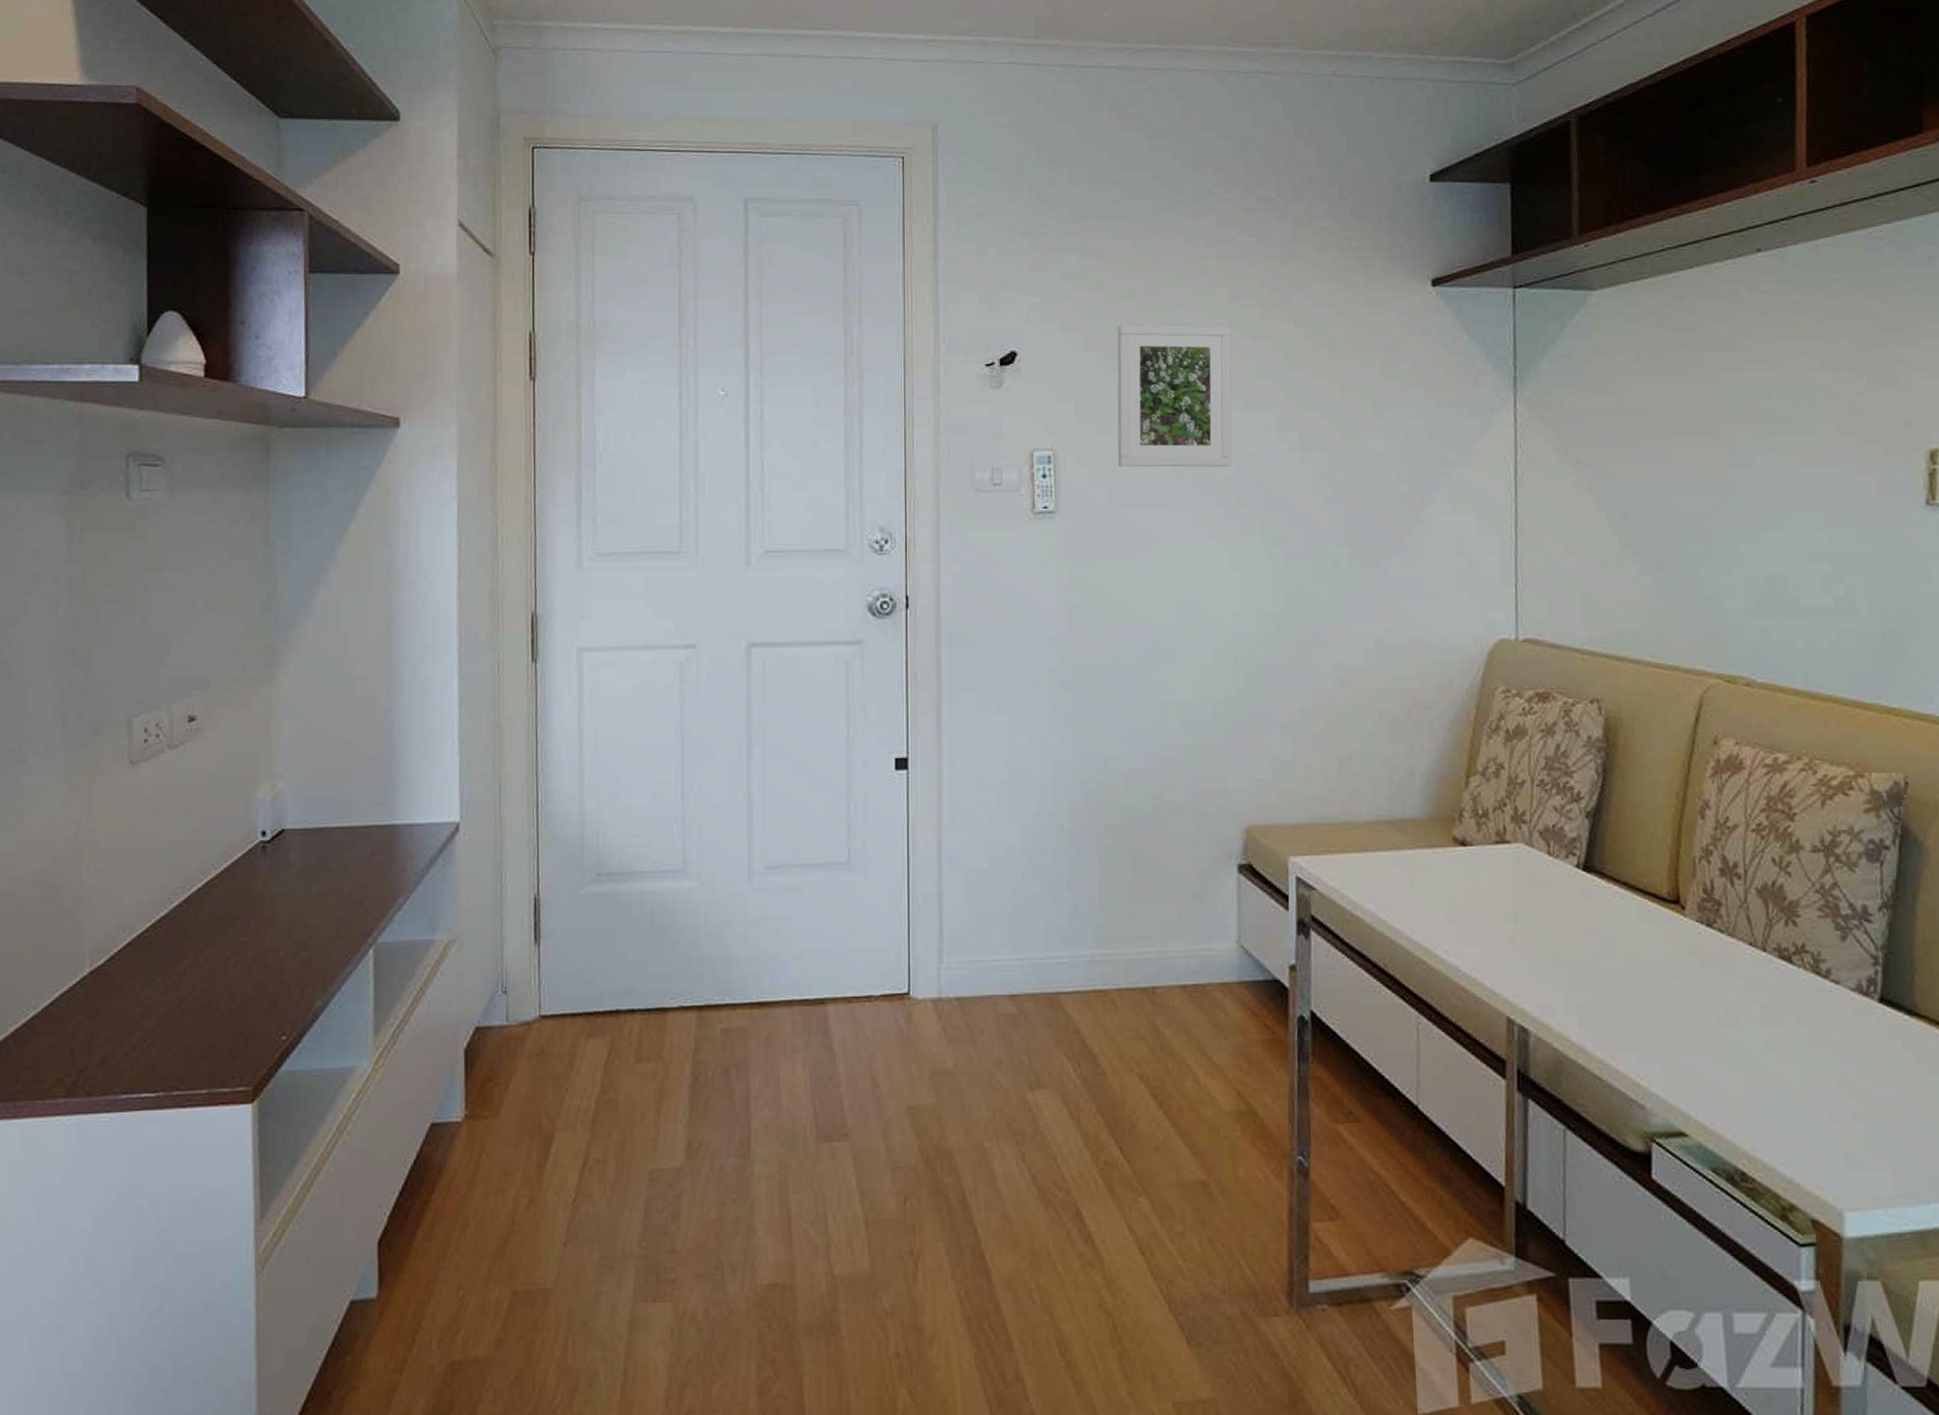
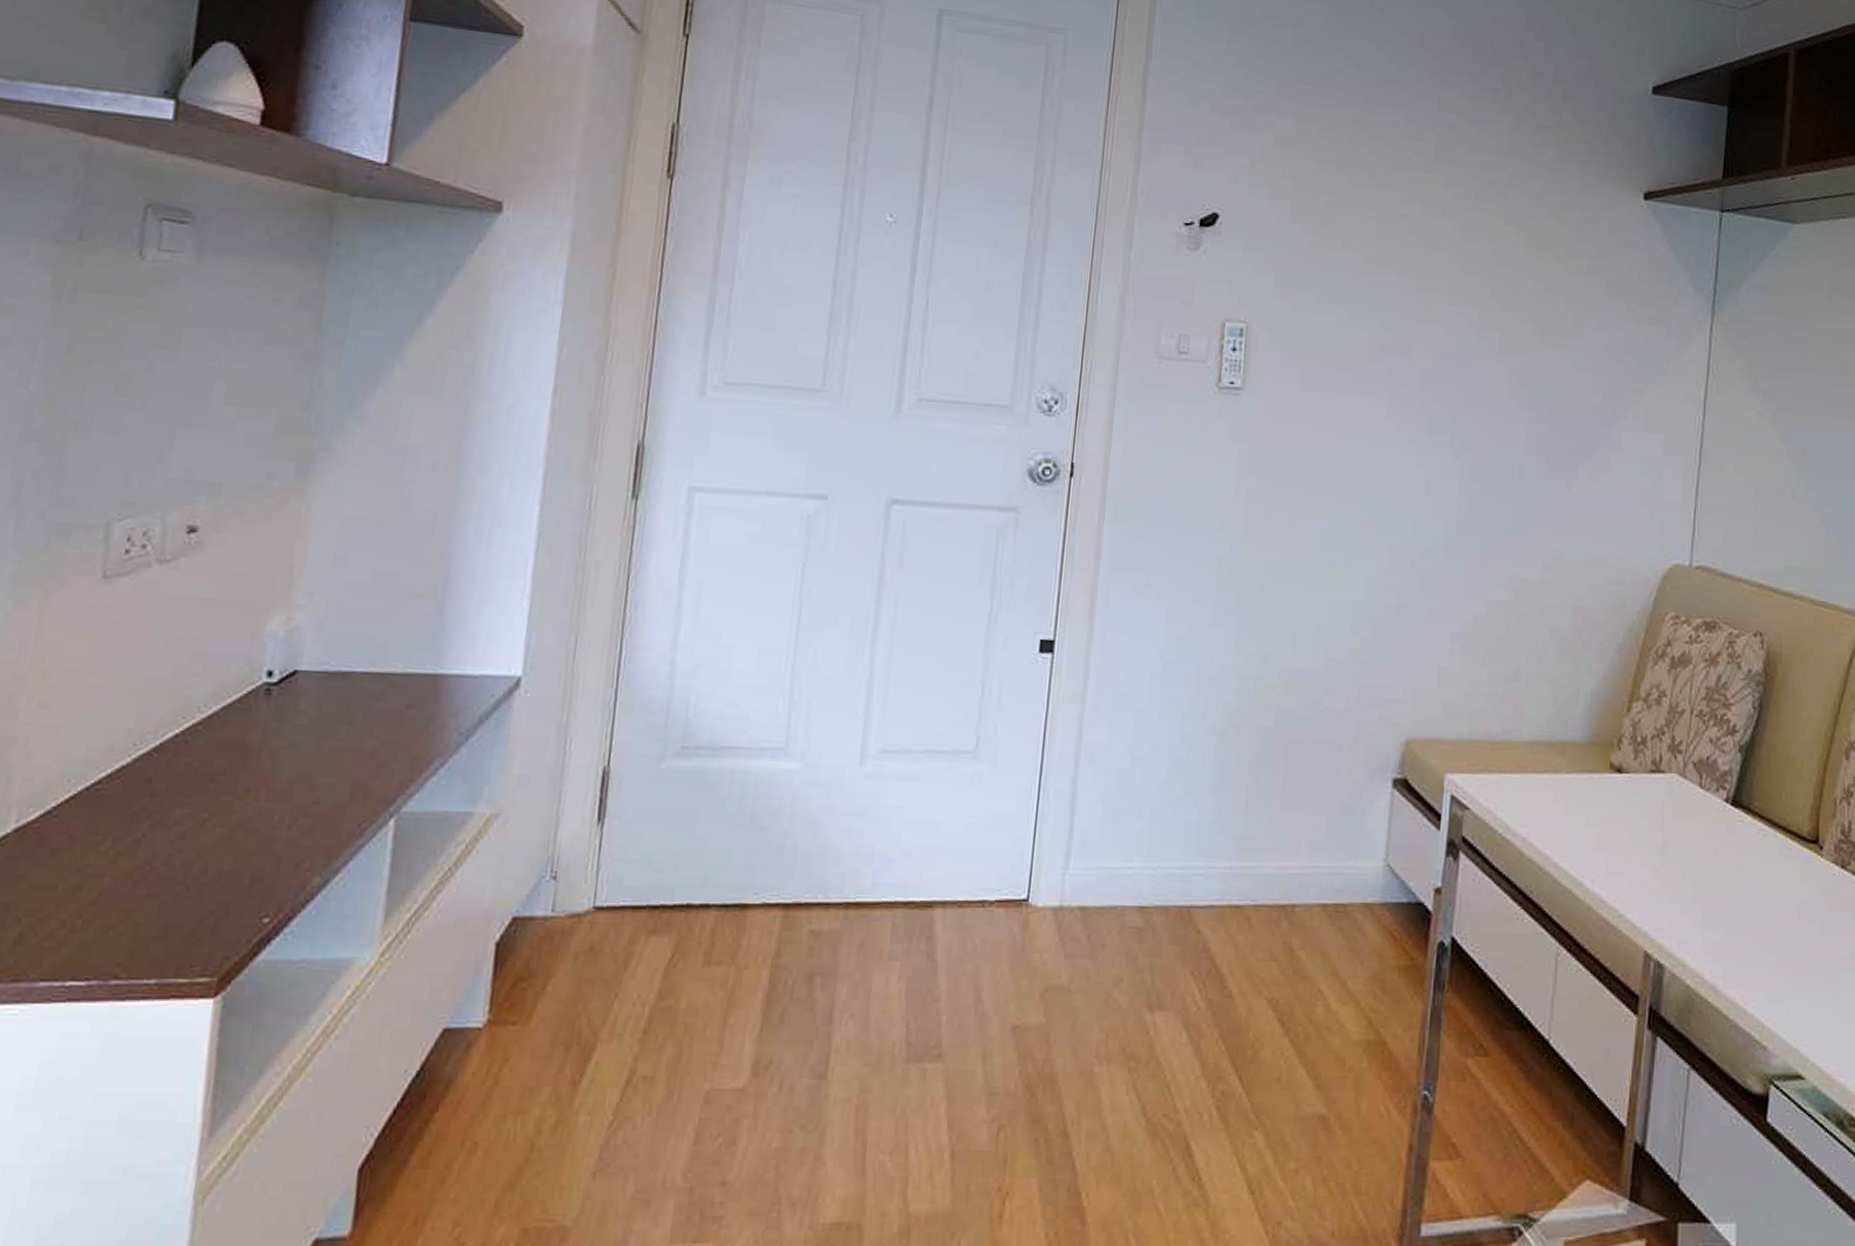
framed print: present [1117,324,1232,467] -> none [1312,199,1443,360]

